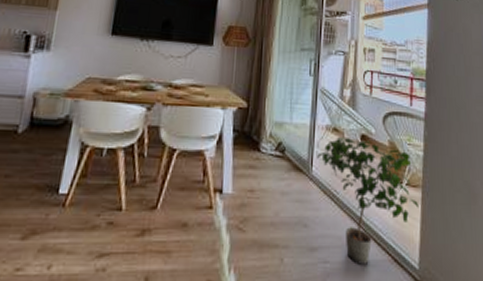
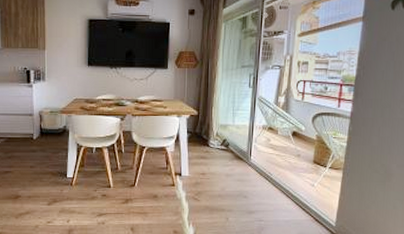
potted plant: present [317,136,419,265] -> none [255,133,340,223]

